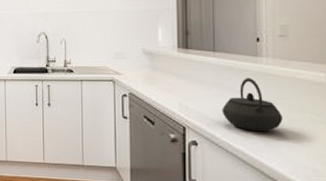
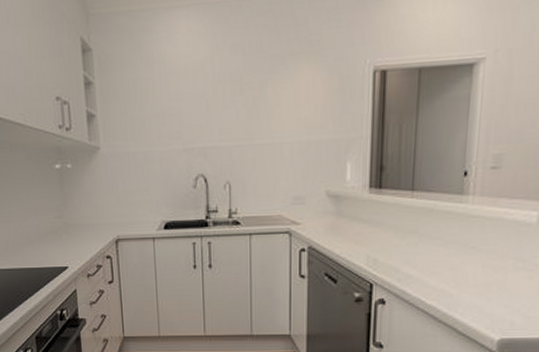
kettle: present [222,78,283,132] -> none [416,221,484,284]

